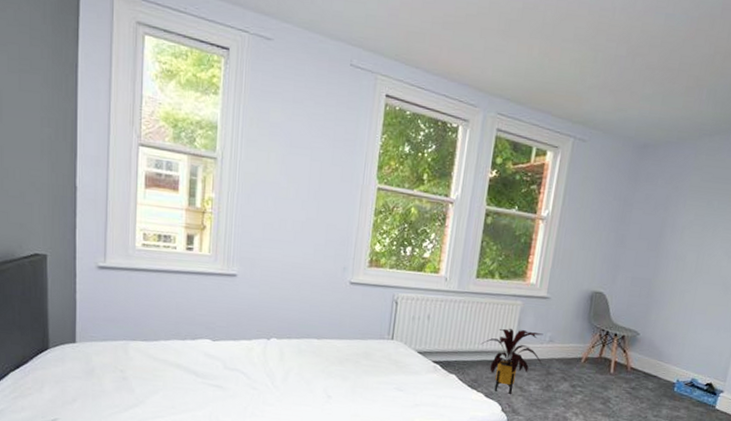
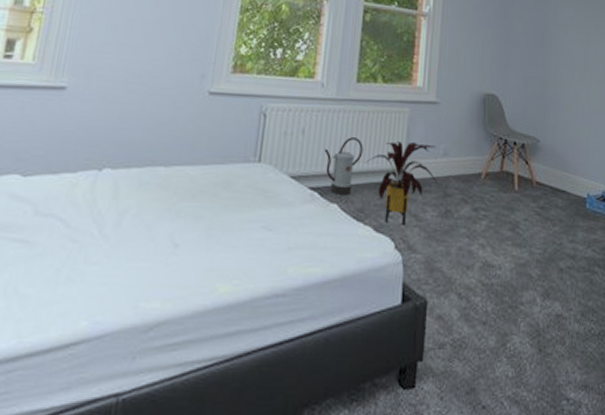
watering can: none [446,323,479,369] -> present [324,137,363,195]

